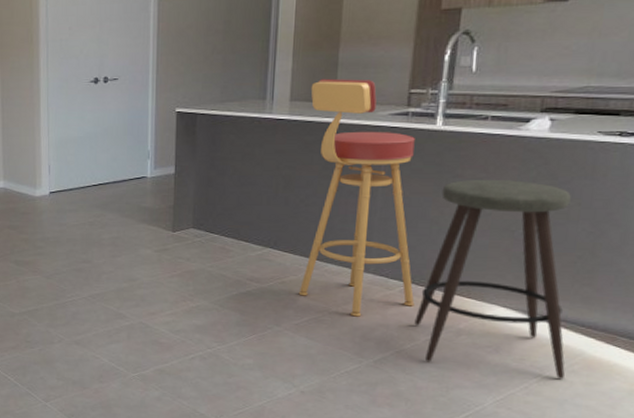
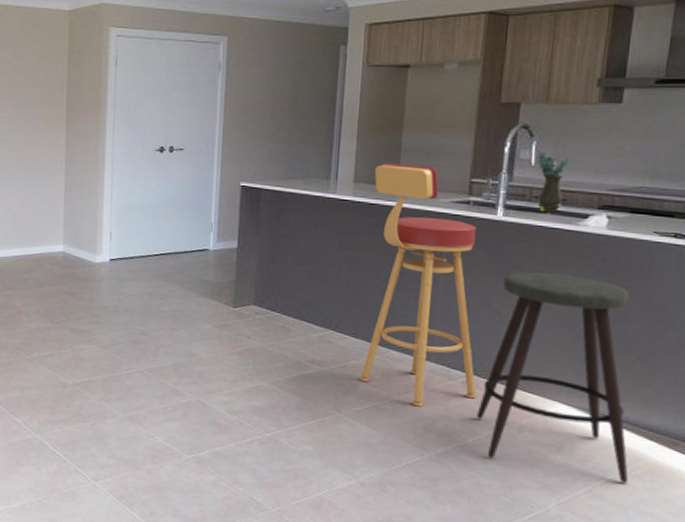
vase: none [477,56,511,119] -> present [536,150,569,213]

